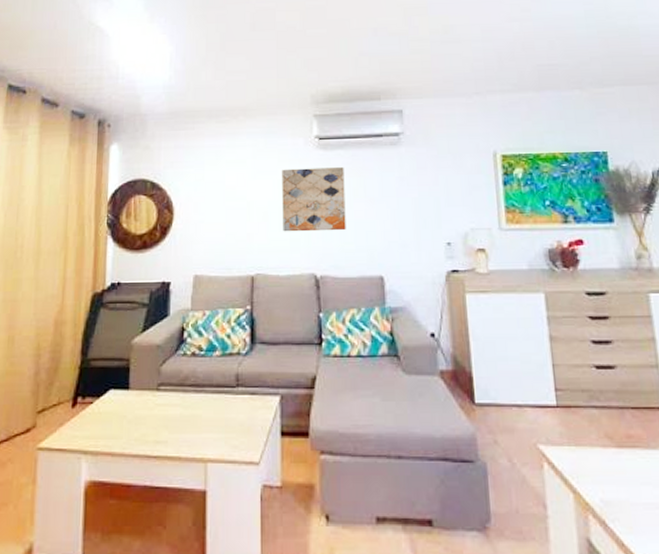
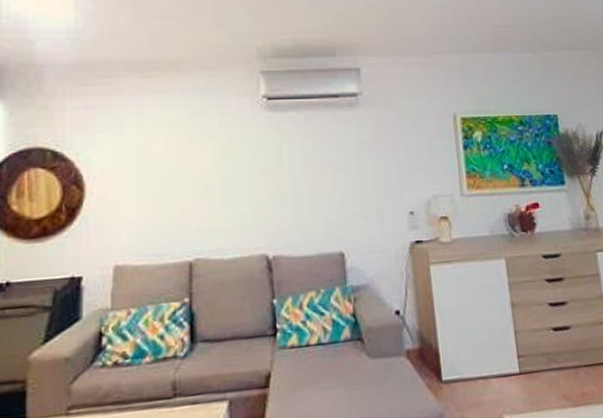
wall art: present [282,167,346,232] -> none [224,131,301,208]

